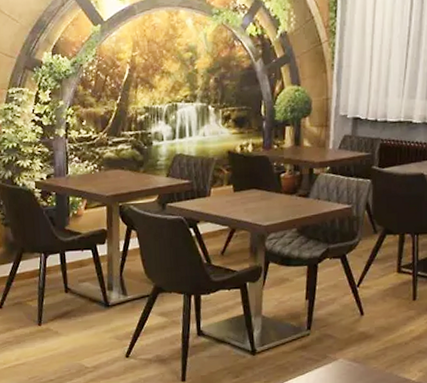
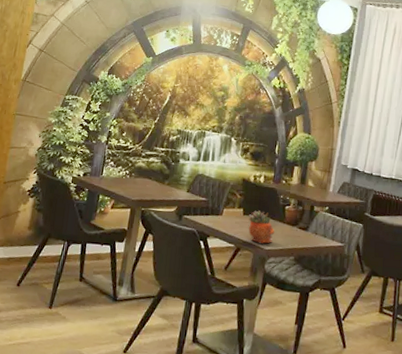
succulent planter: none [240,183,272,220] -> present [248,210,275,244]

